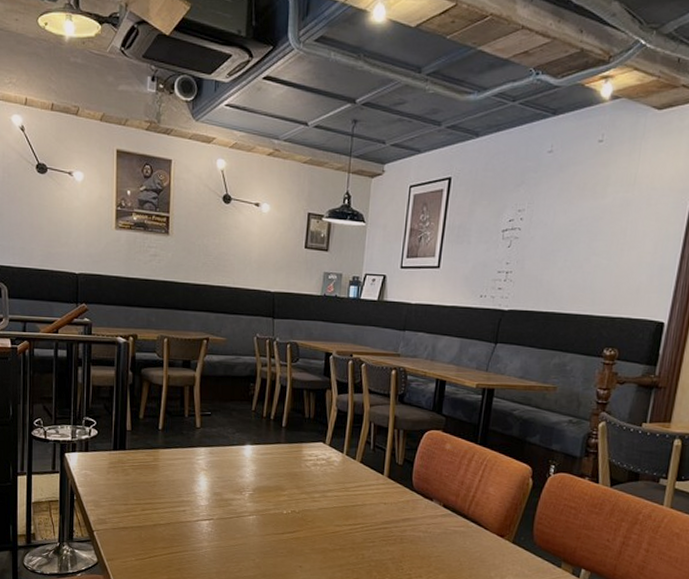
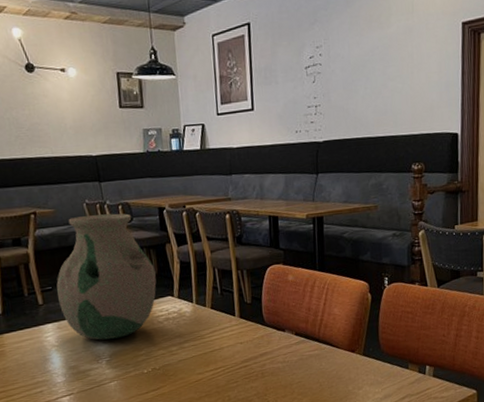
vase: none [215,349,312,474] -> present [56,213,157,340]

